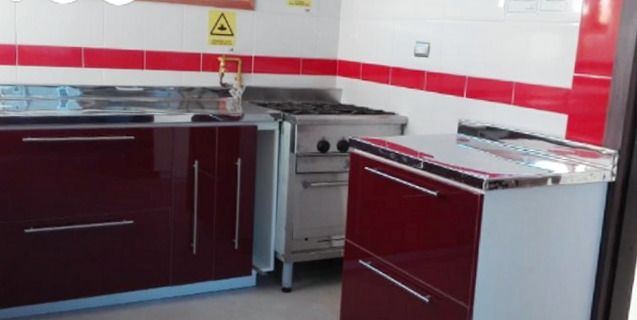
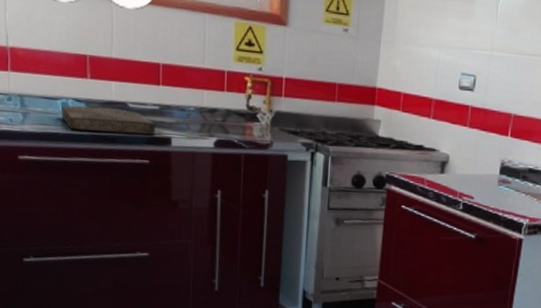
cutting board: none [60,91,140,114] -> present [62,105,156,135]

